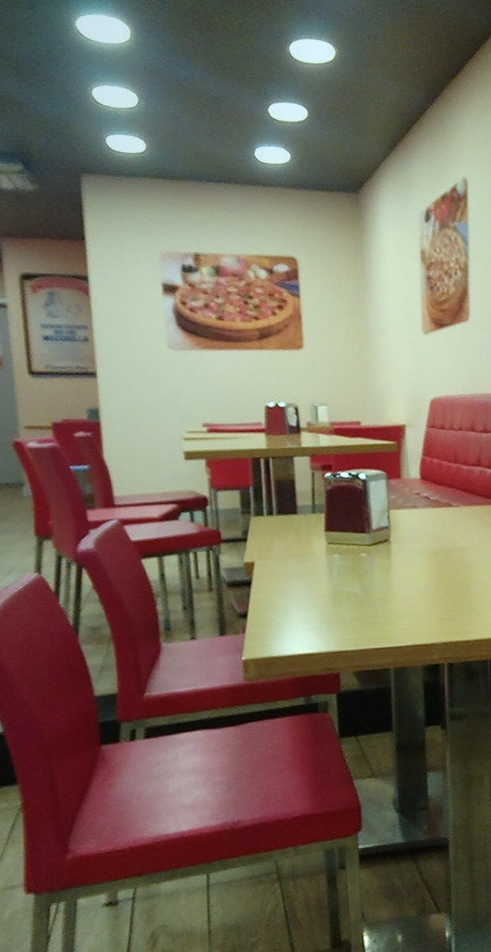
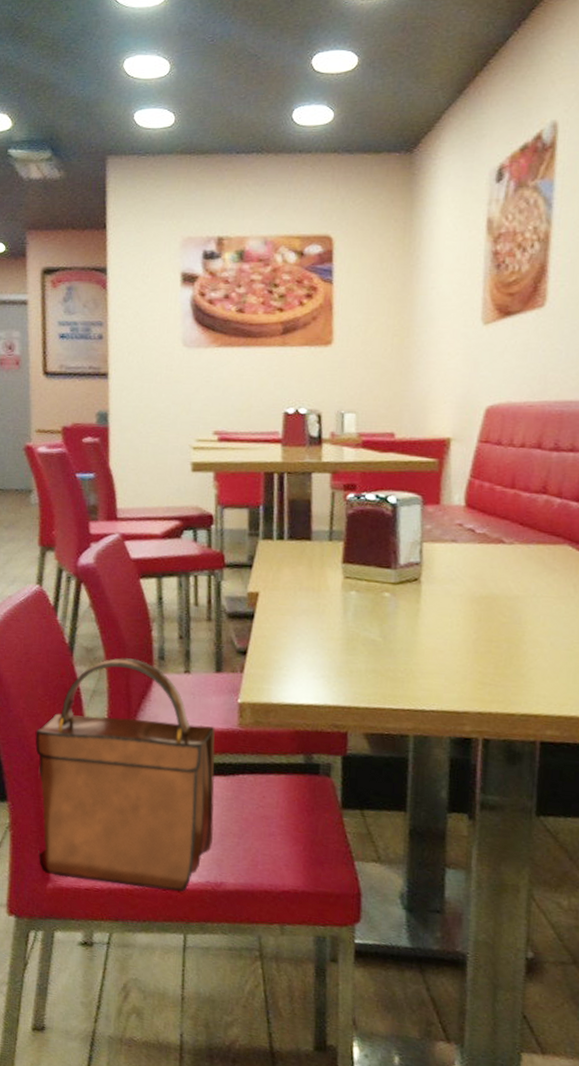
handbag: none [43,632,229,846] -> present [35,657,216,892]

